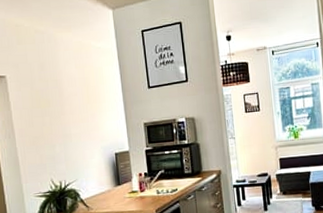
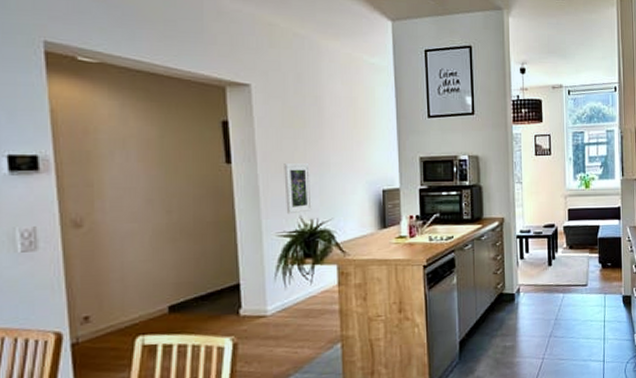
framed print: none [36,136,60,179] -> present [284,164,312,215]

